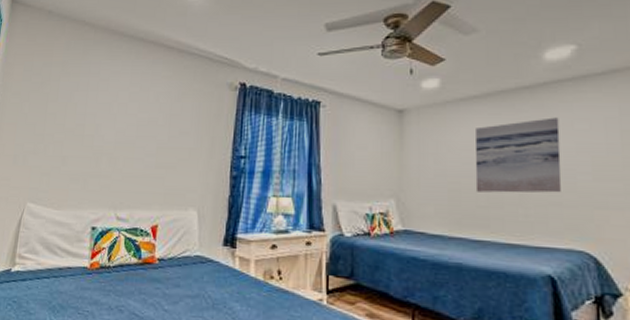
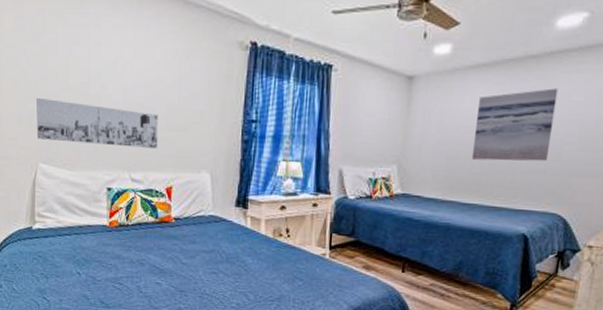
wall art: none [29,139,148,186] -> present [36,97,158,148]

